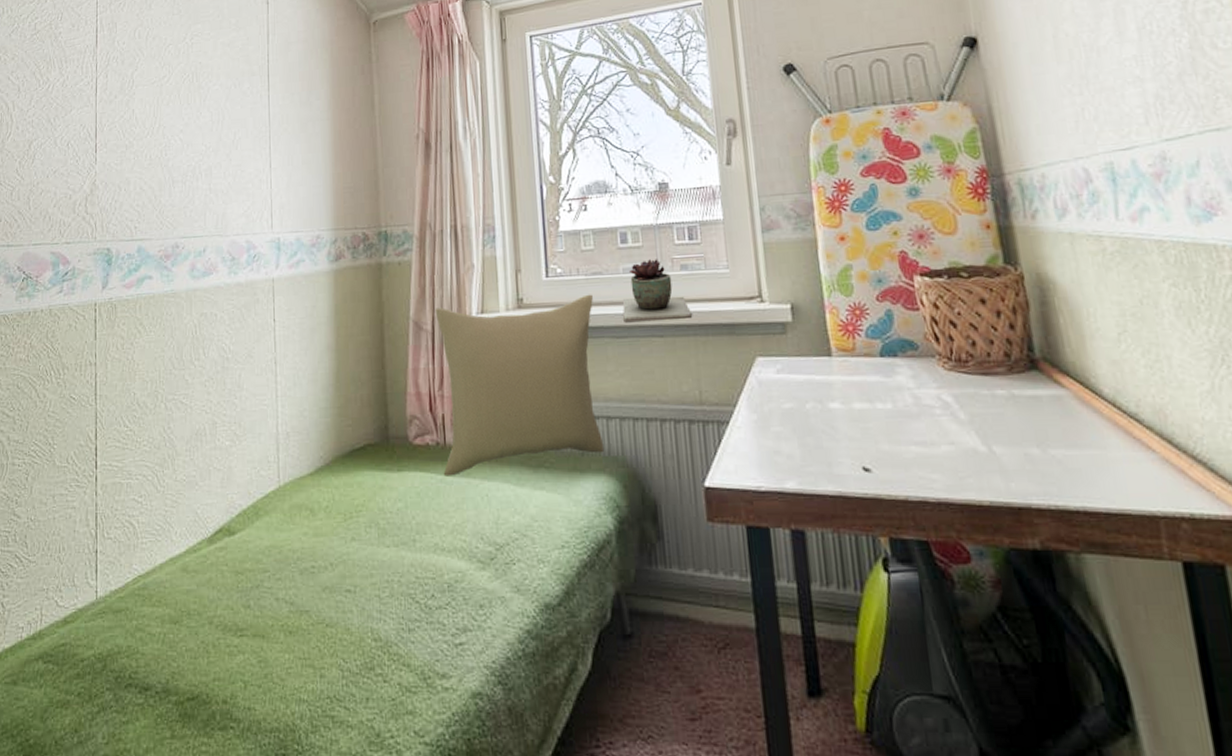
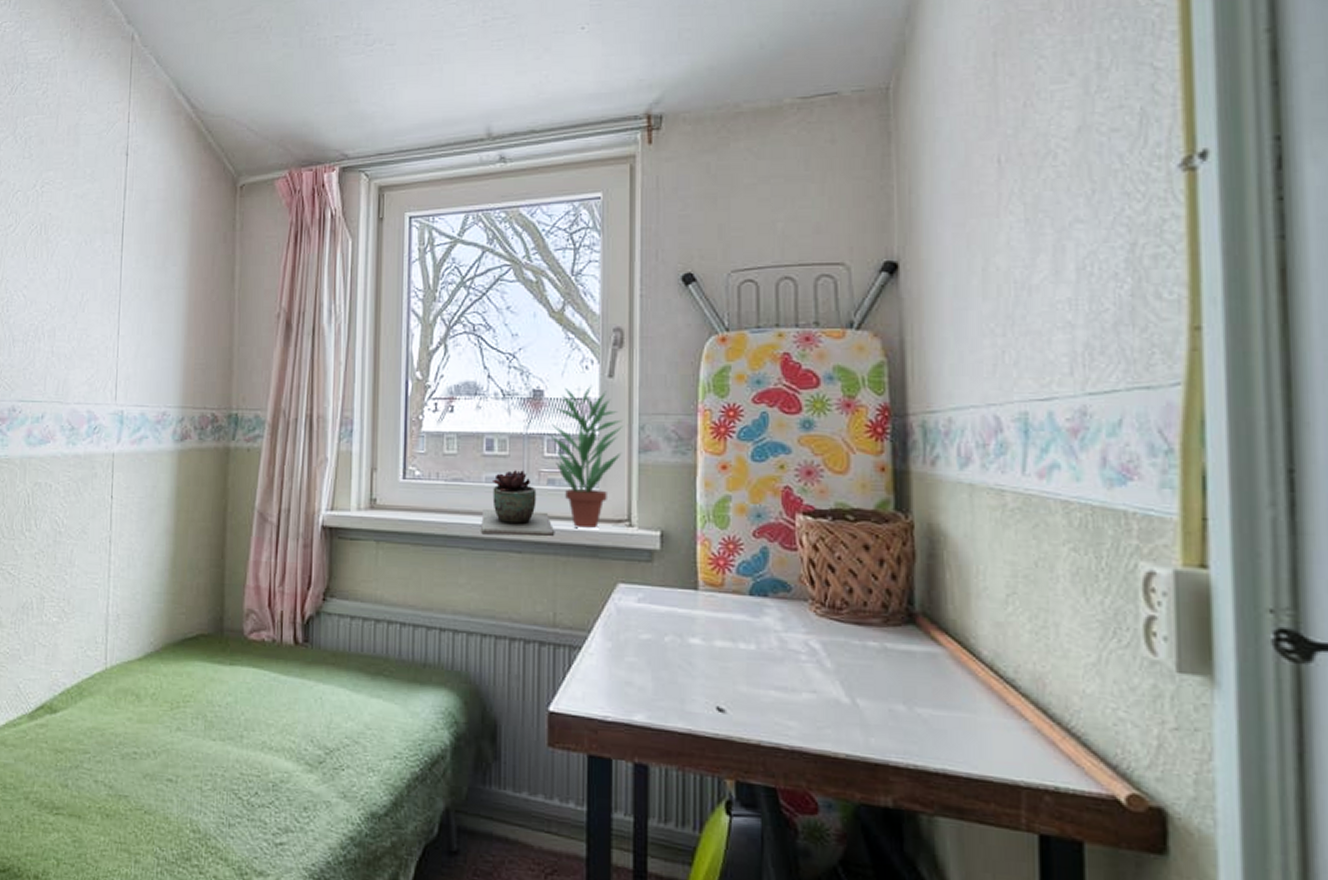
pillow: present [435,294,605,476] -> none [278,500,451,675]
potted plant: none [677,173,747,309] -> present [548,384,624,529]

